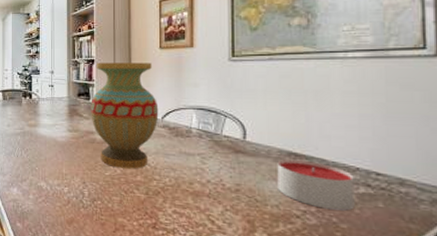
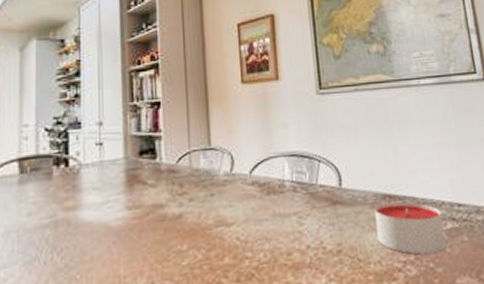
vase: present [91,63,159,169] -> none [158,101,246,252]

